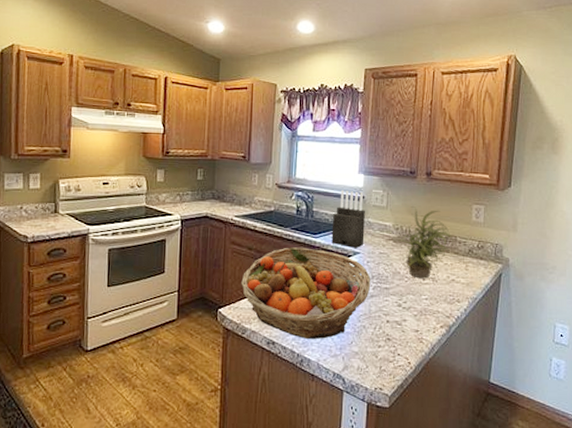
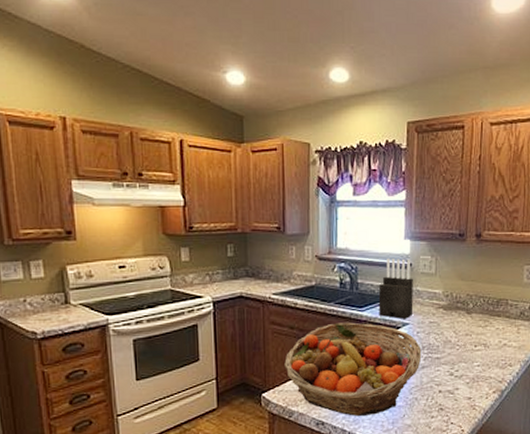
potted plant: present [399,205,454,279] -> none [449,270,505,346]

